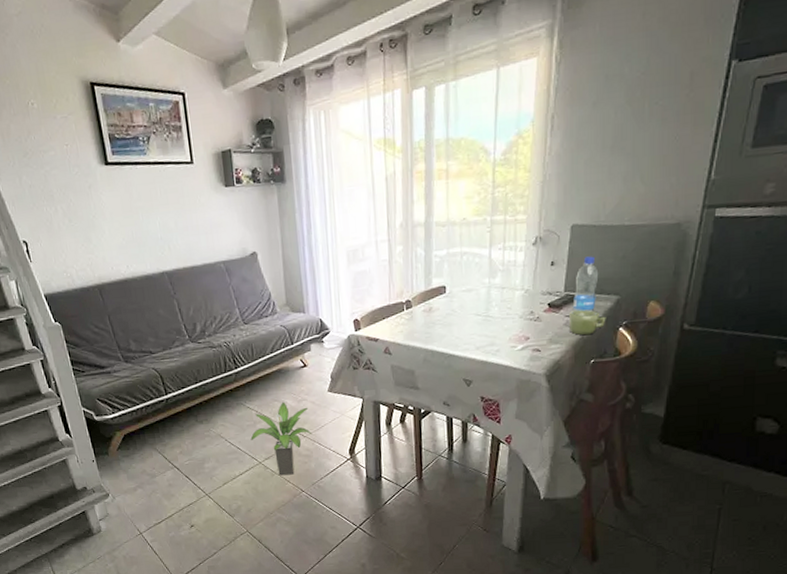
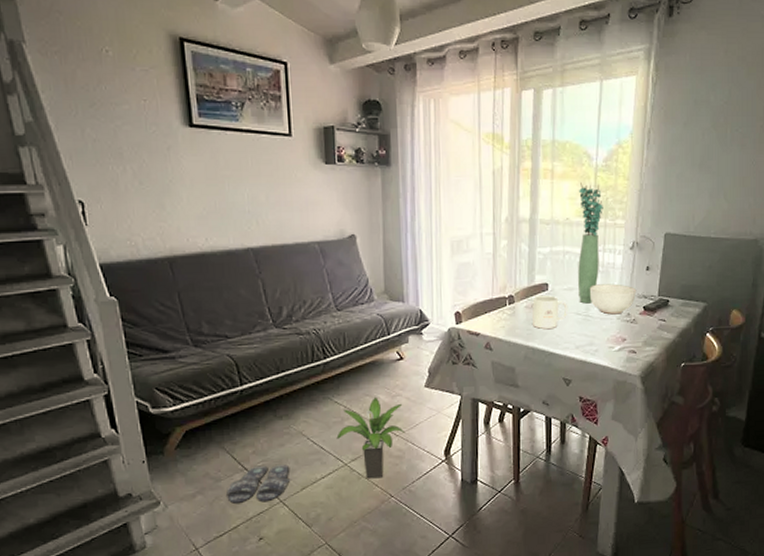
slippers: none [161,462,213,496] -> present [226,464,290,504]
mug: none [430,298,468,332] -> present [532,296,568,330]
vase: none [475,179,503,304] -> present [577,183,603,304]
bowl: none [489,282,541,314] -> present [589,284,637,315]
cup: present [568,309,606,336] -> none [661,314,695,339]
bottle: present [572,256,599,312] -> none [665,264,689,317]

